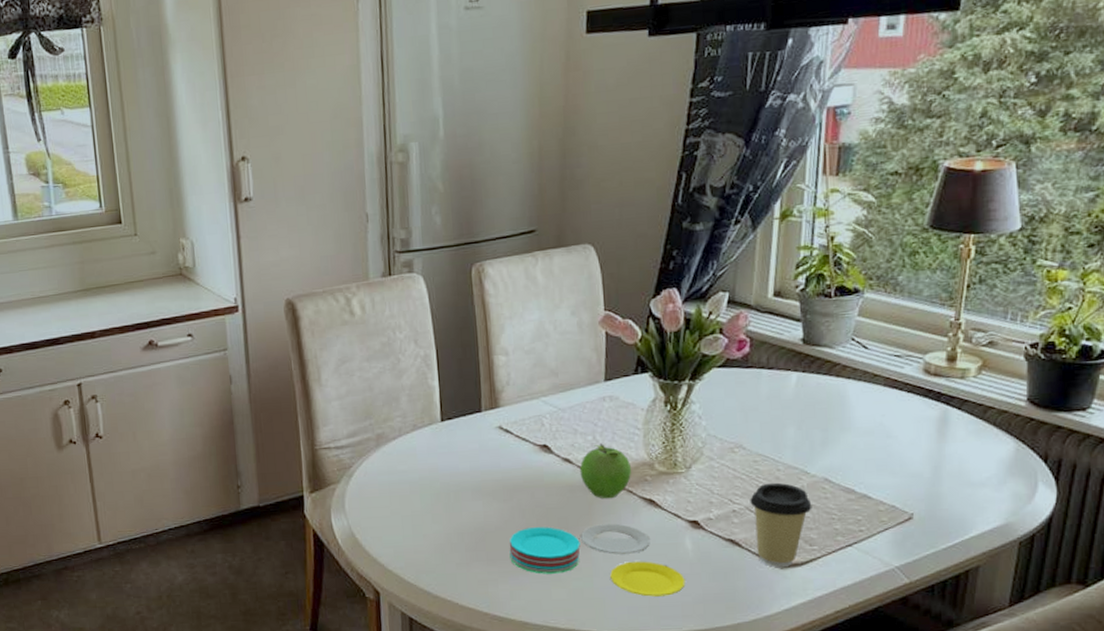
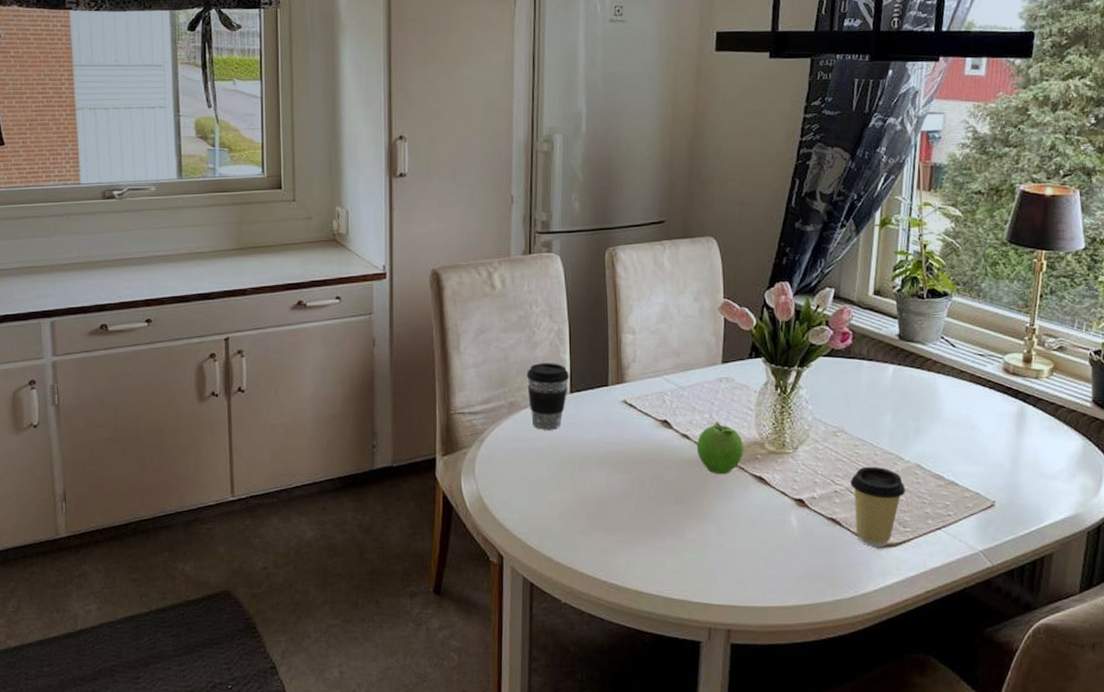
coffee cup: none [393,390,439,461] -> present [526,363,569,430]
plate: present [509,523,685,597] -> none [628,498,790,571]

